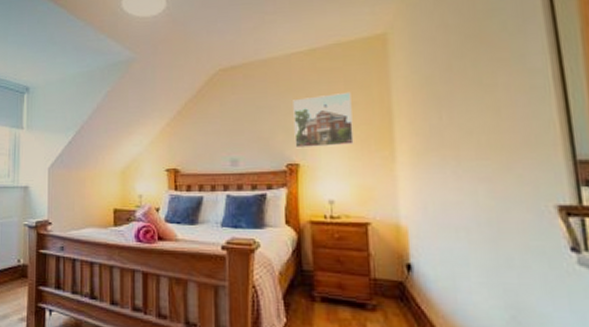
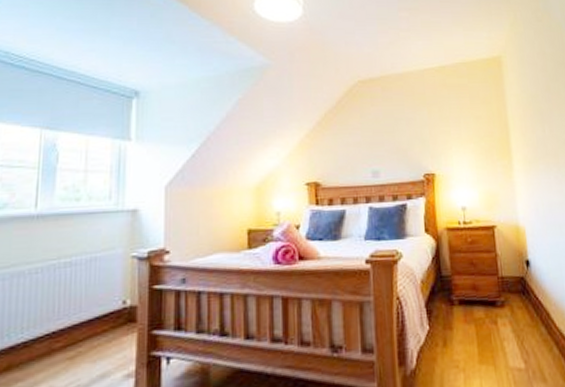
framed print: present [293,91,354,149] -> none [427,106,480,159]

